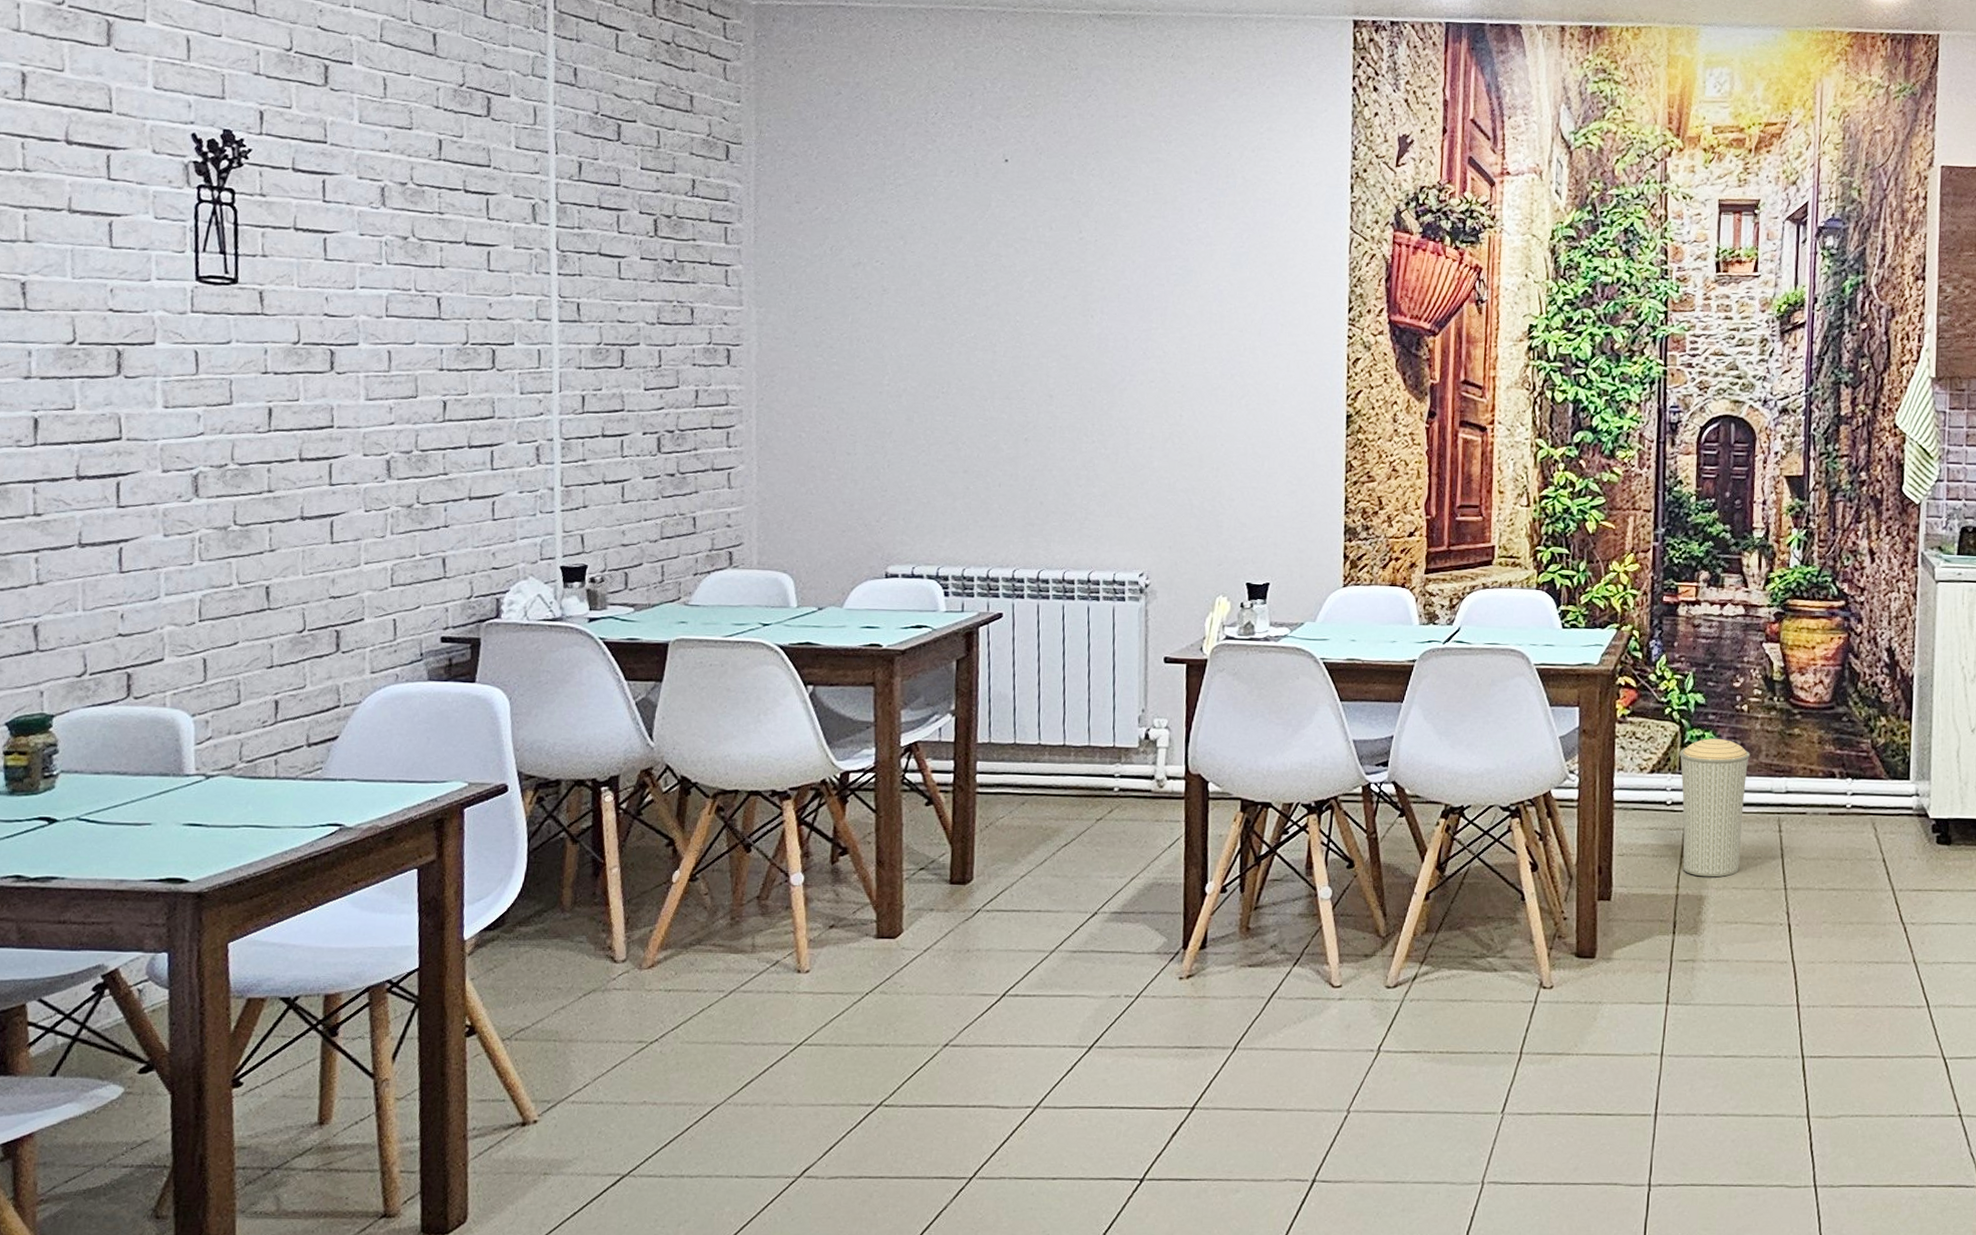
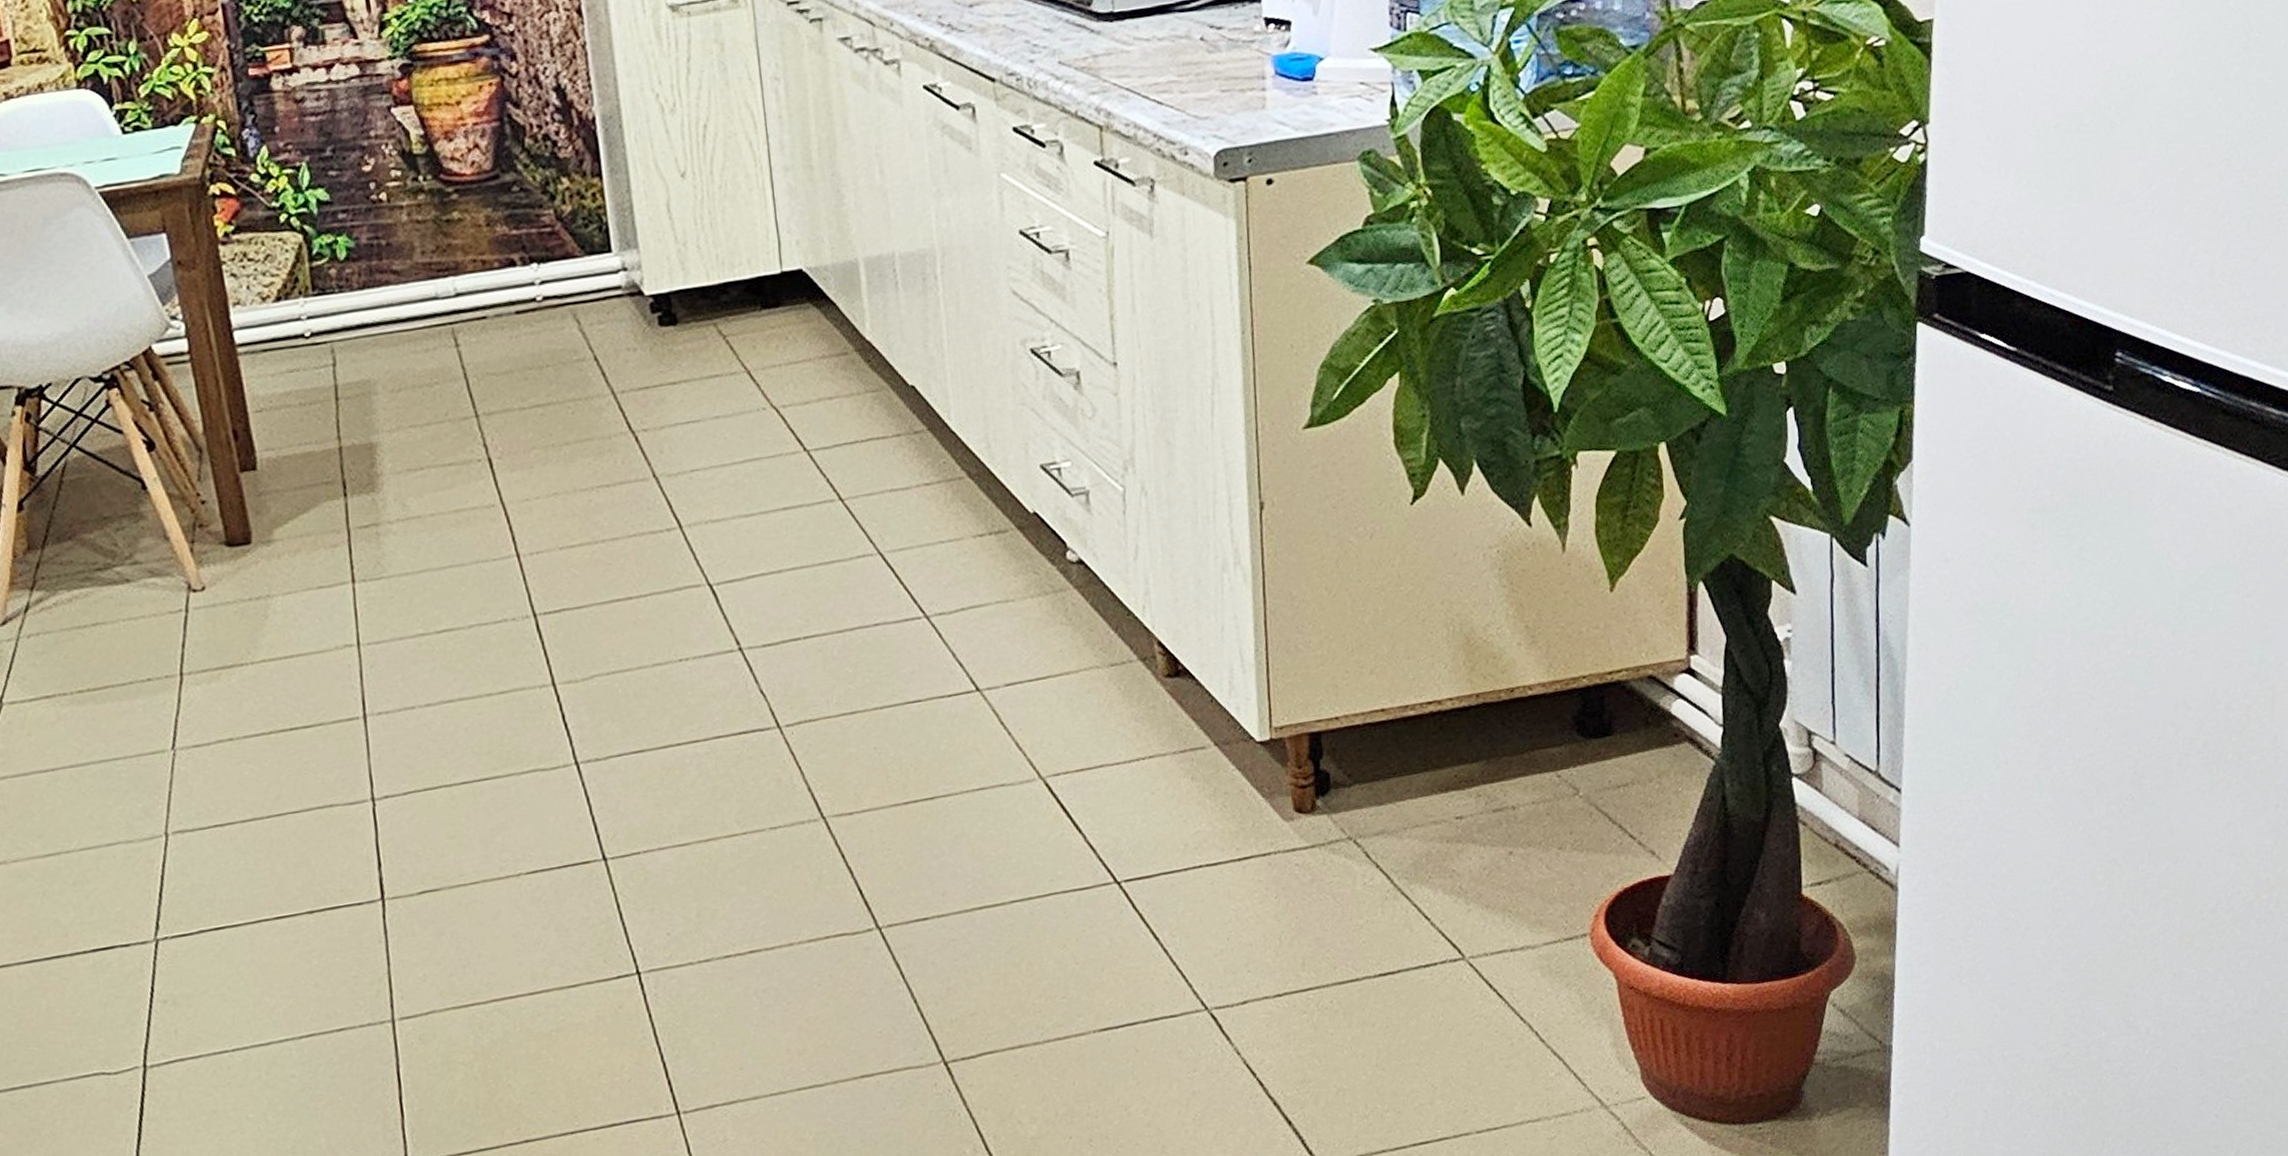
trash can: present [1679,738,1751,877] -> none [308,241,414,420]

